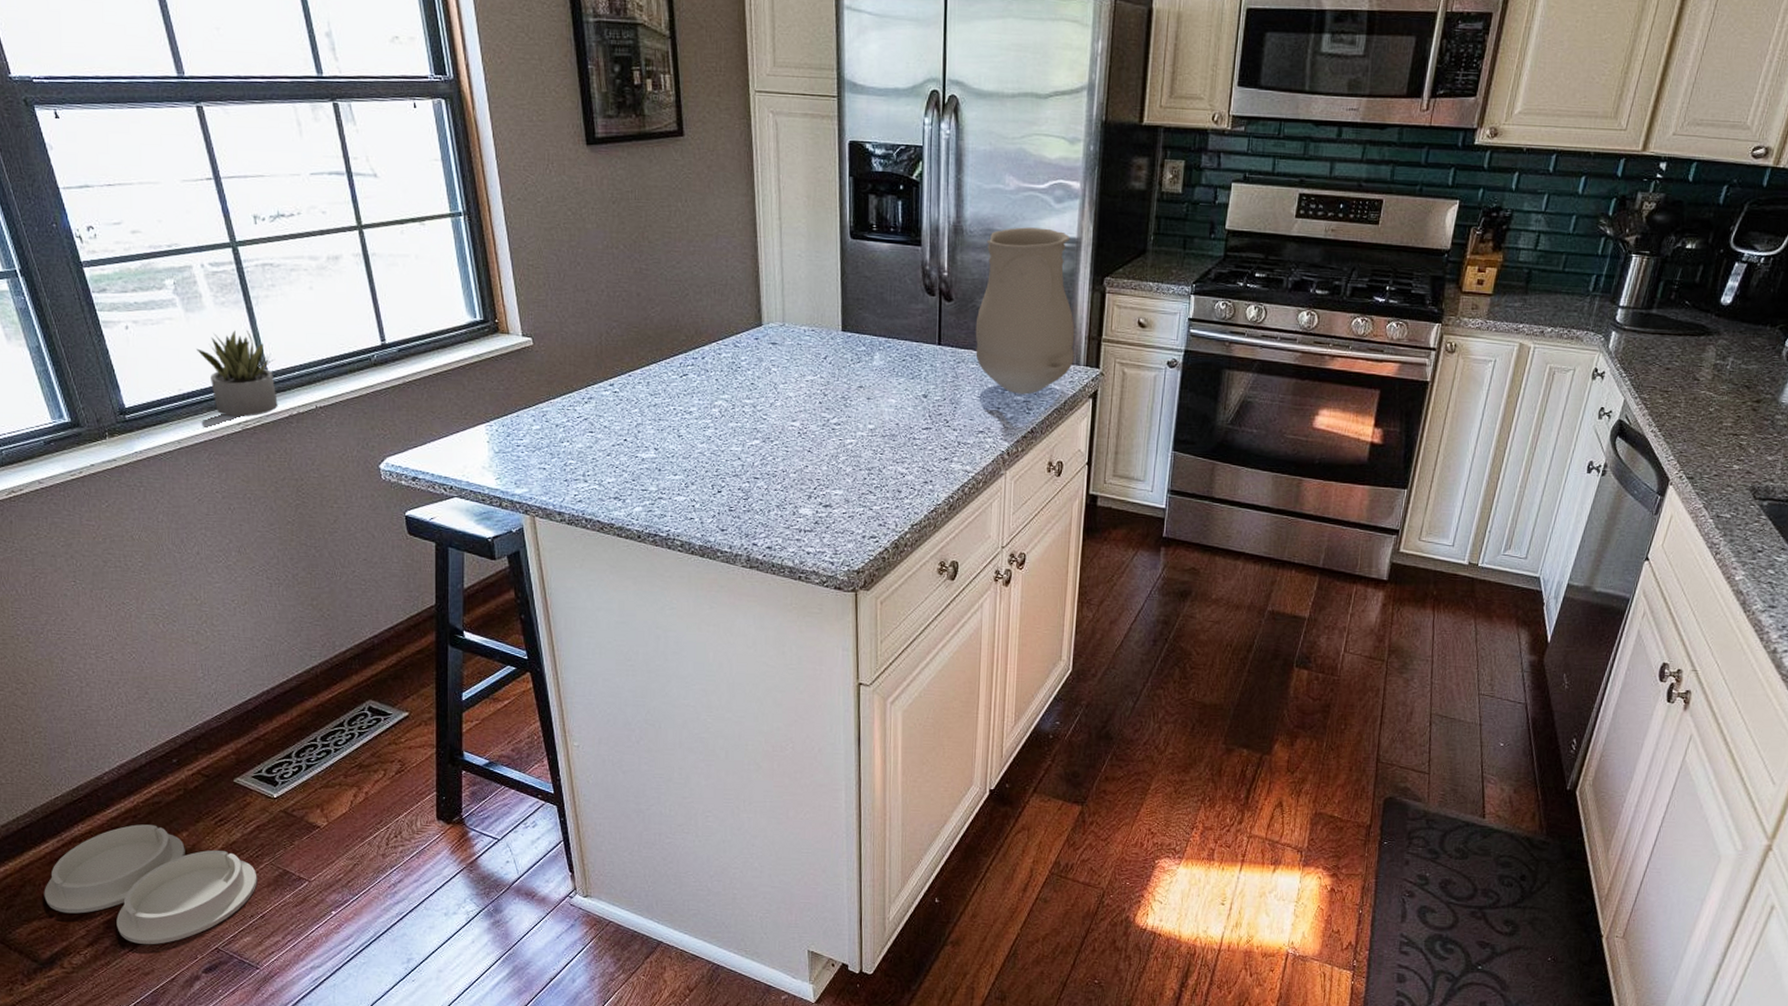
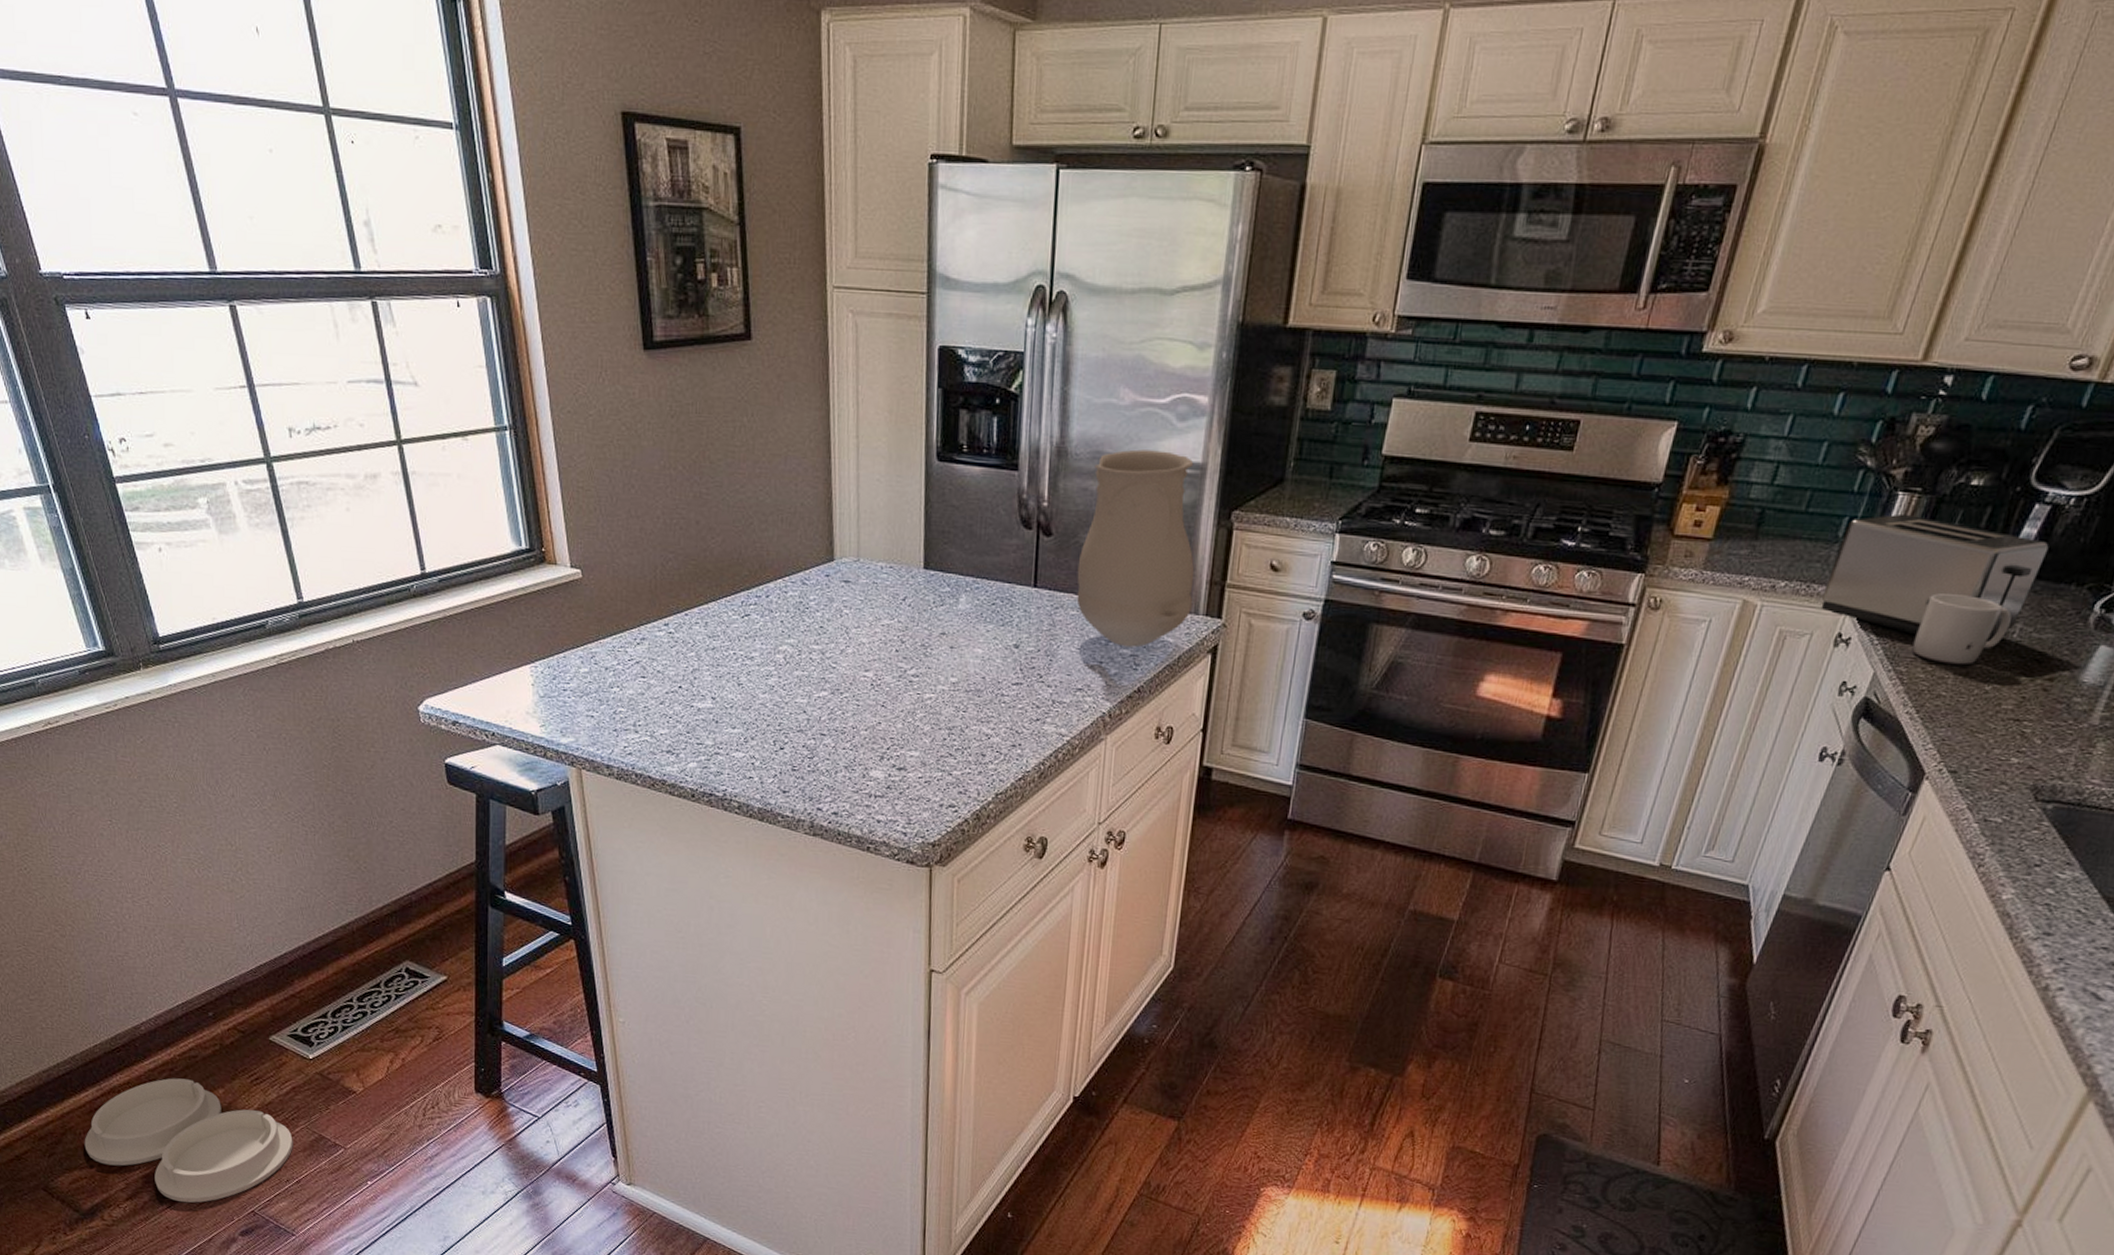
succulent plant: present [197,329,278,418] -> none [231,554,314,651]
toaster: none [1580,272,1748,371] -> present [1821,513,2049,640]
mug: none [1652,335,1725,392] -> present [1912,593,2012,666]

